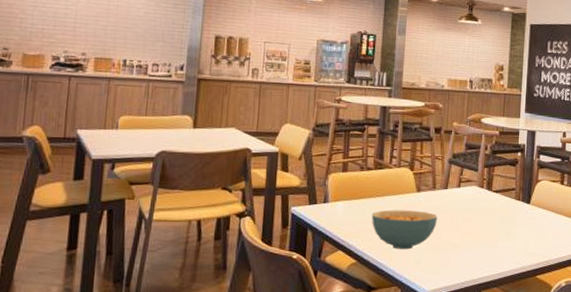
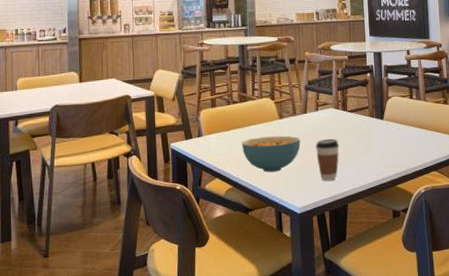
coffee cup: none [453,218,480,264] -> present [316,138,340,181]

